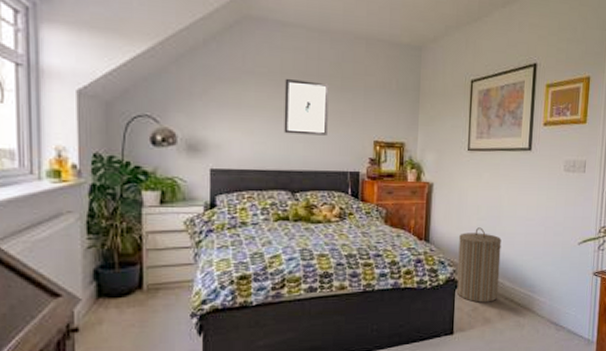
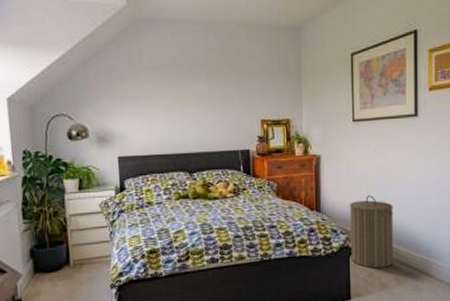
wall art: present [284,79,329,136] -> none [176,70,218,120]

